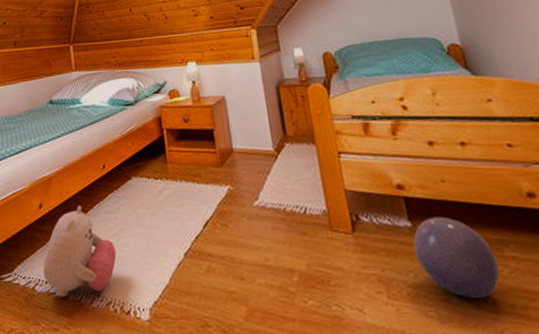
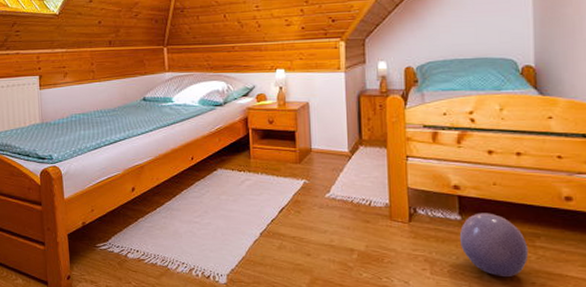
plush toy: present [43,205,117,297] -> none [134,190,200,263]

